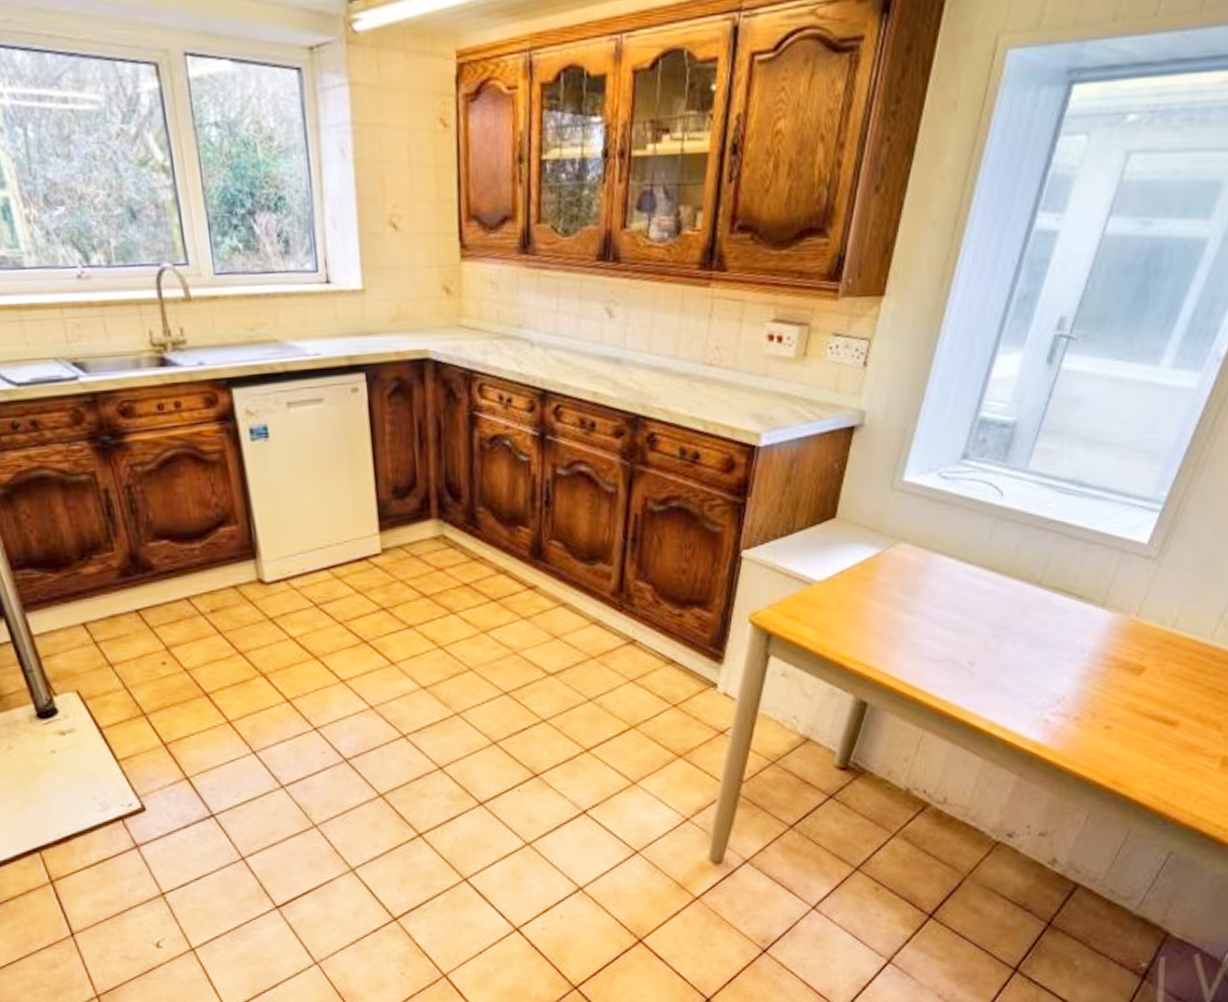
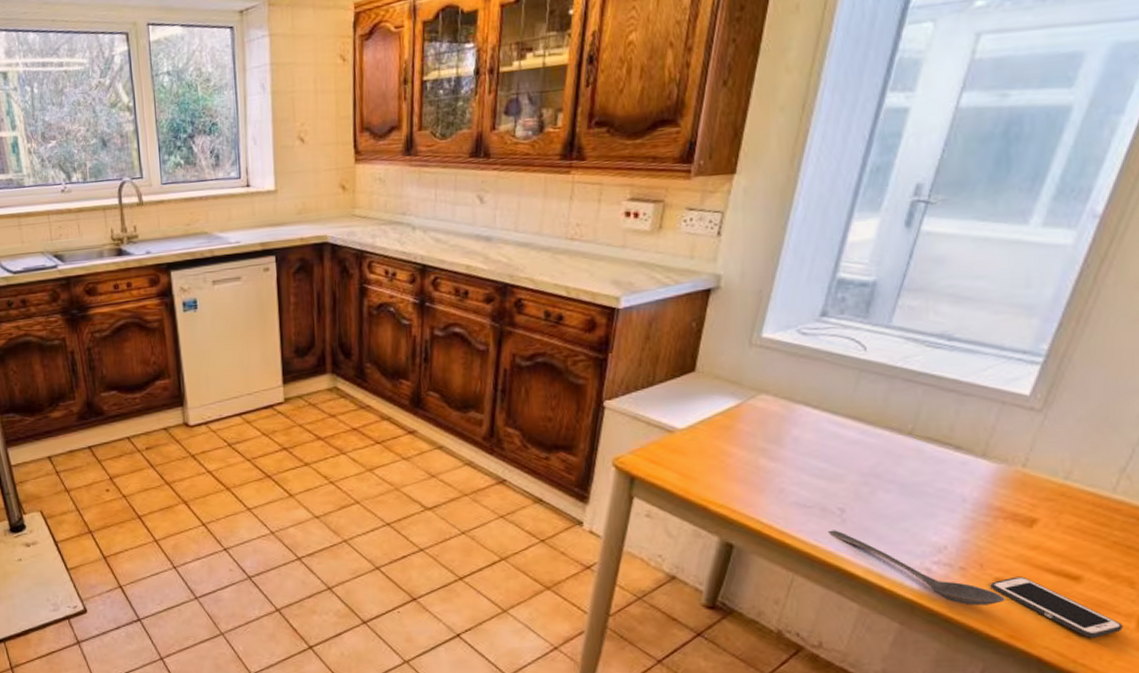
stirrer: none [957,684,1112,755] -> present [827,530,1005,606]
cell phone: none [1100,724,1209,780] -> present [990,576,1123,638]

